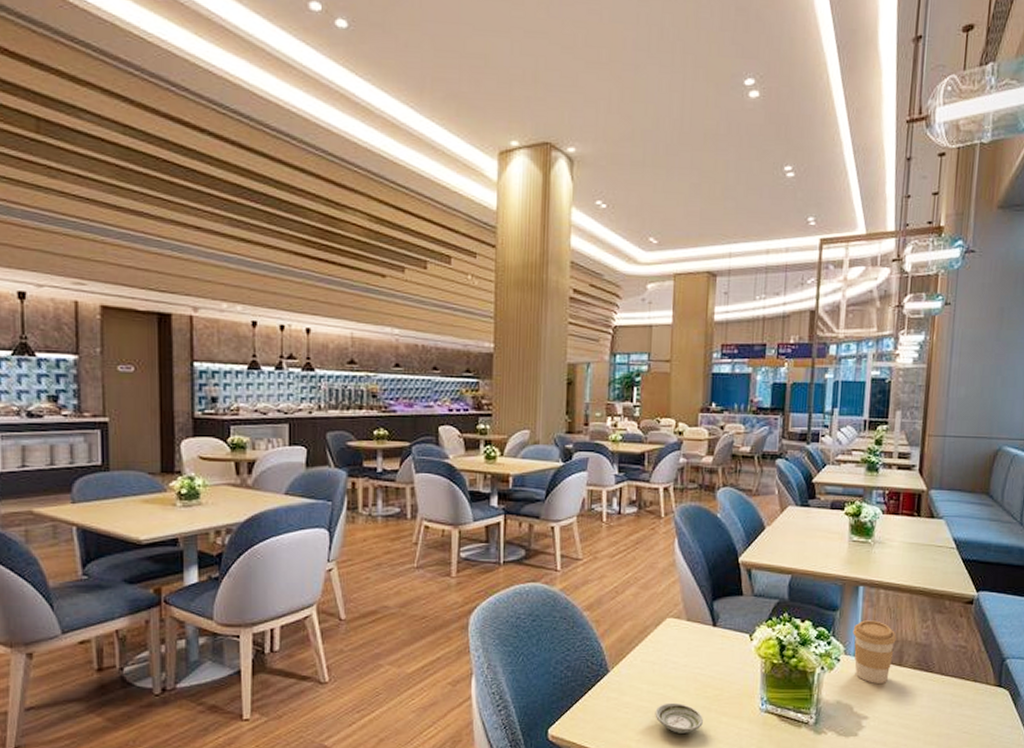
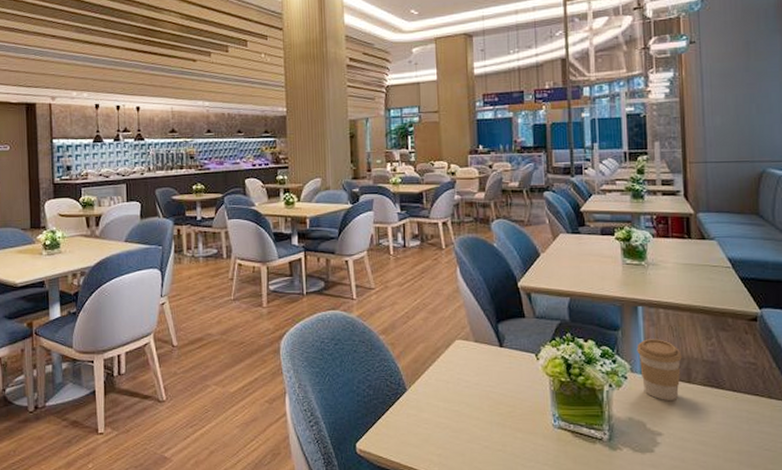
saucer: present [655,702,703,733] -> none [452,419,499,448]

